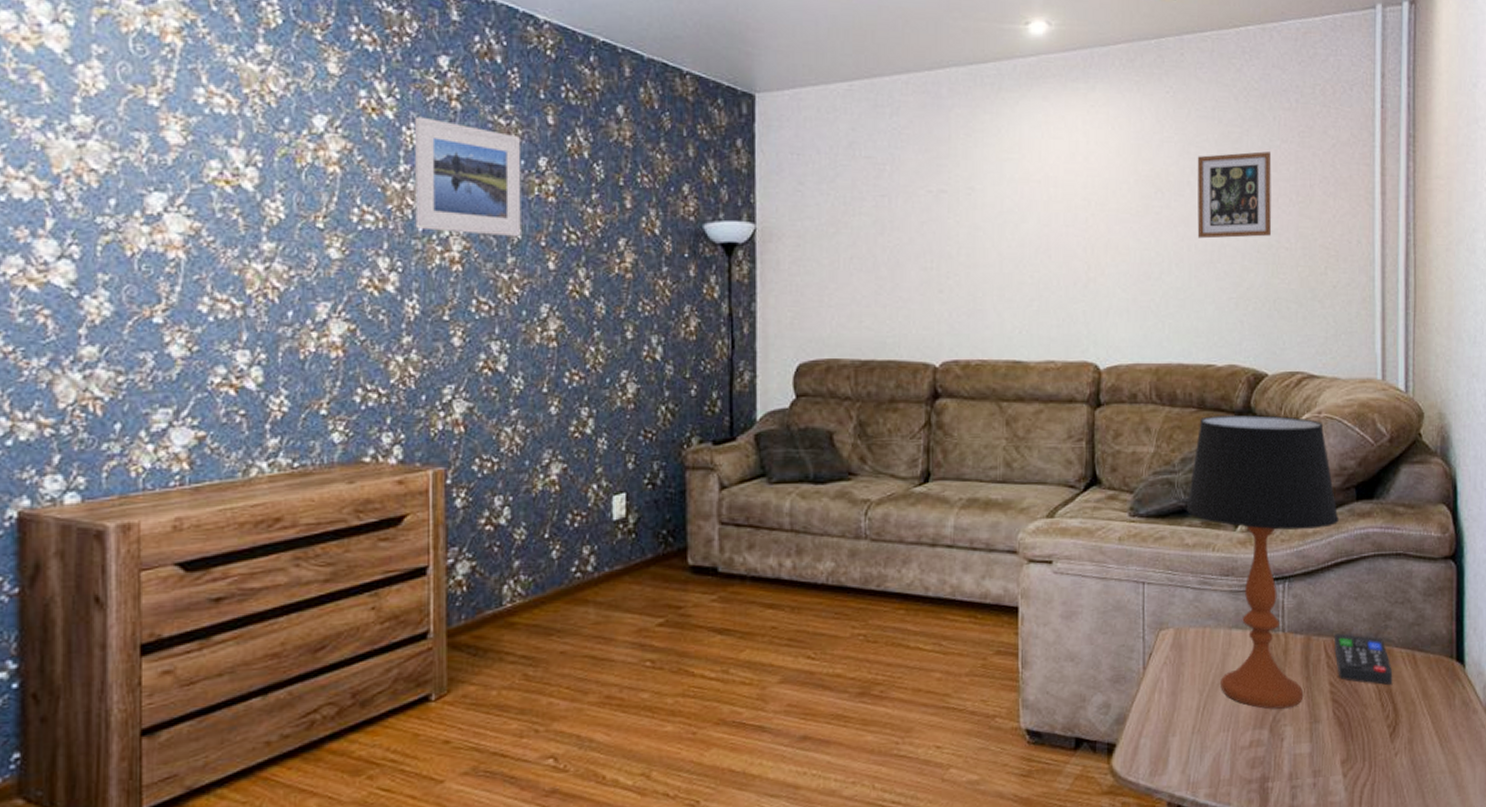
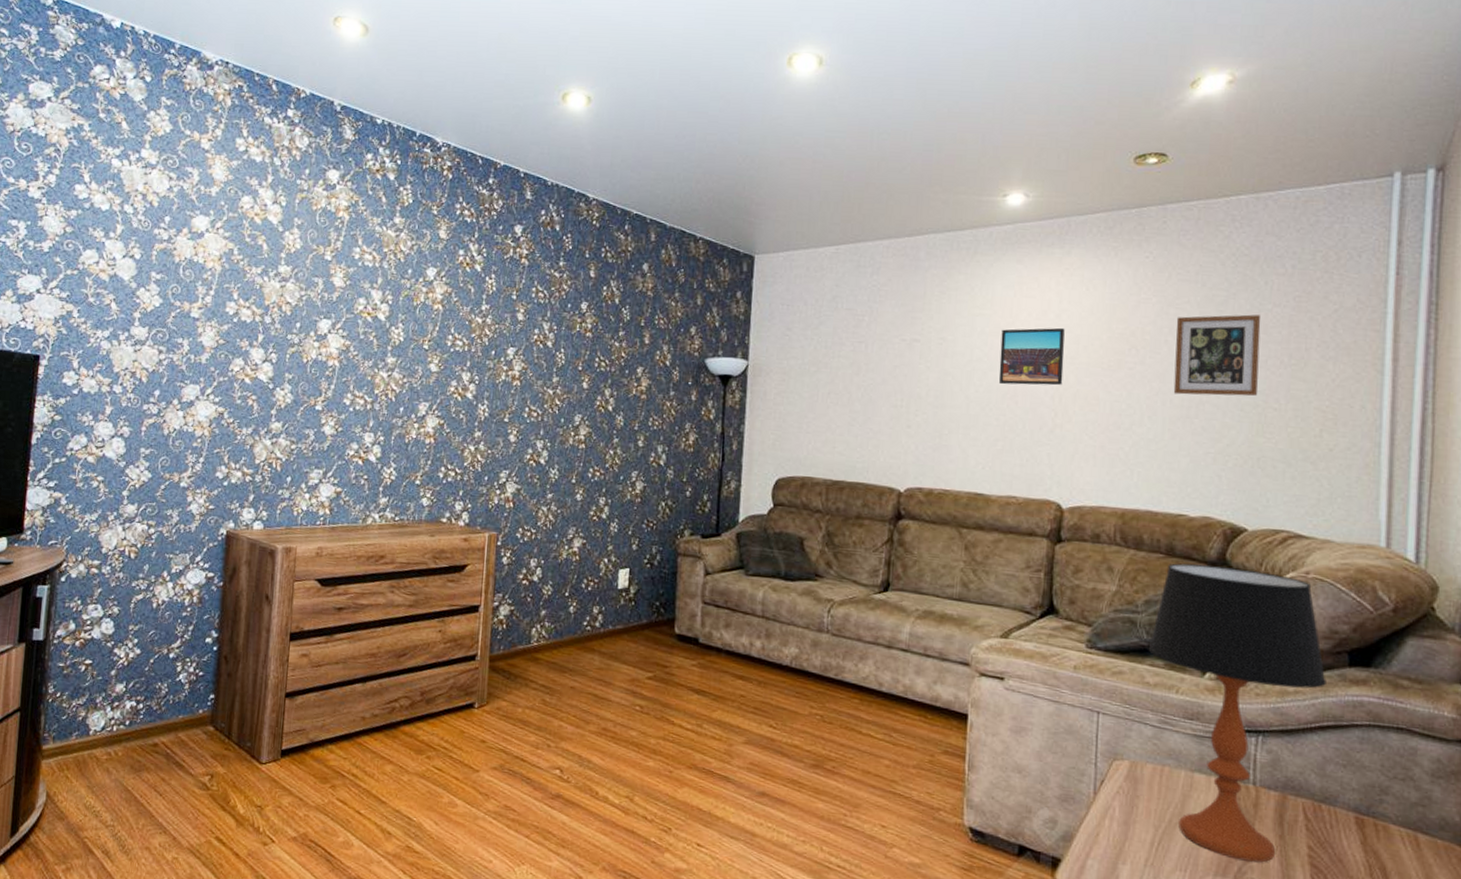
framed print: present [415,116,521,236] -> none [490,270,569,362]
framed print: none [1030,171,1094,238] -> present [998,327,1065,386]
remote control: present [1334,633,1393,685] -> none [1315,797,1388,862]

